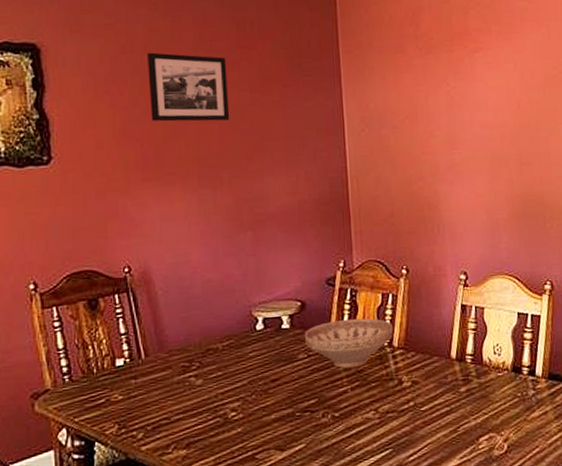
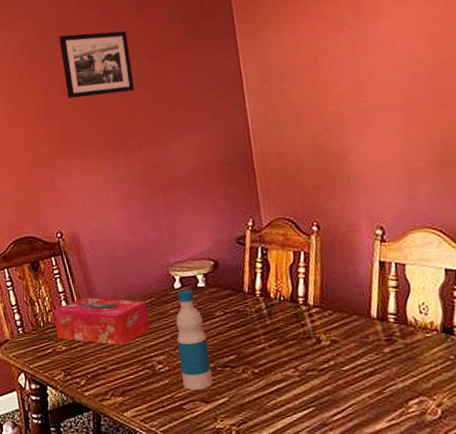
tissue box: none [112,340,226,393] -> present [54,297,150,346]
bottle: none [254,331,290,439] -> present [175,289,213,390]
decorative bowl: present [304,318,393,369] -> none [219,276,308,327]

